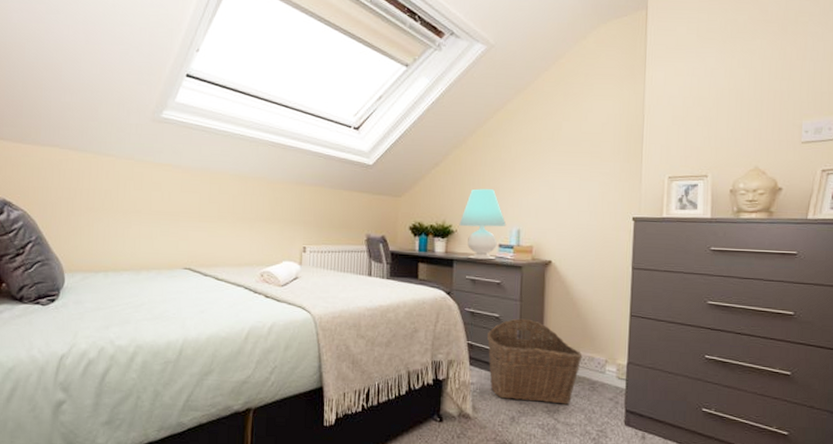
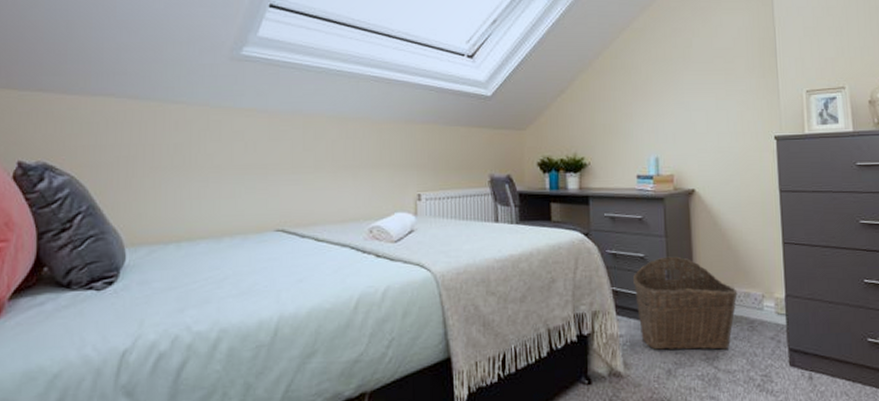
table lamp: present [459,188,507,260] -> none [592,115,643,194]

